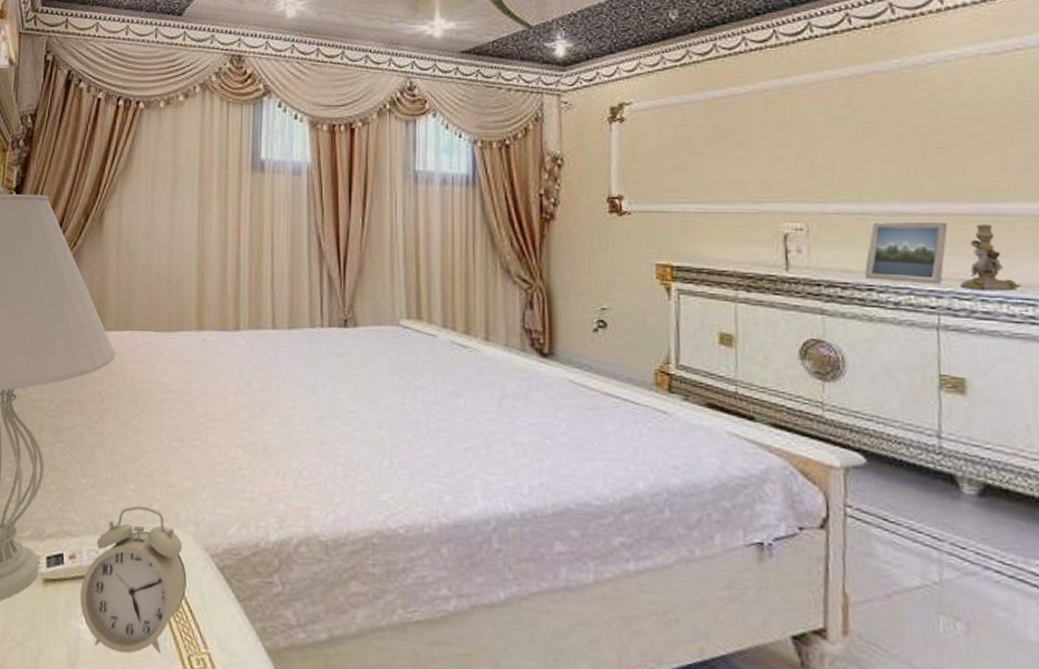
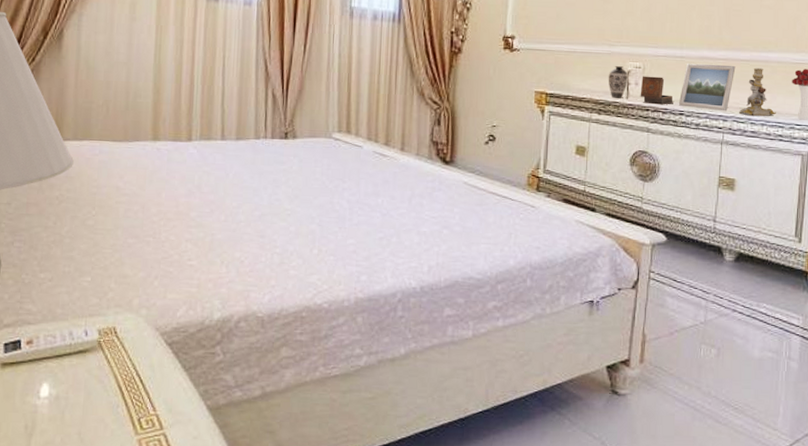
alarm clock: present [80,506,187,654] -> none [37,295,138,421]
decorative vase: none [756,229,787,272] -> present [608,66,629,99]
jewelry box: none [805,240,858,278] -> present [640,76,675,105]

